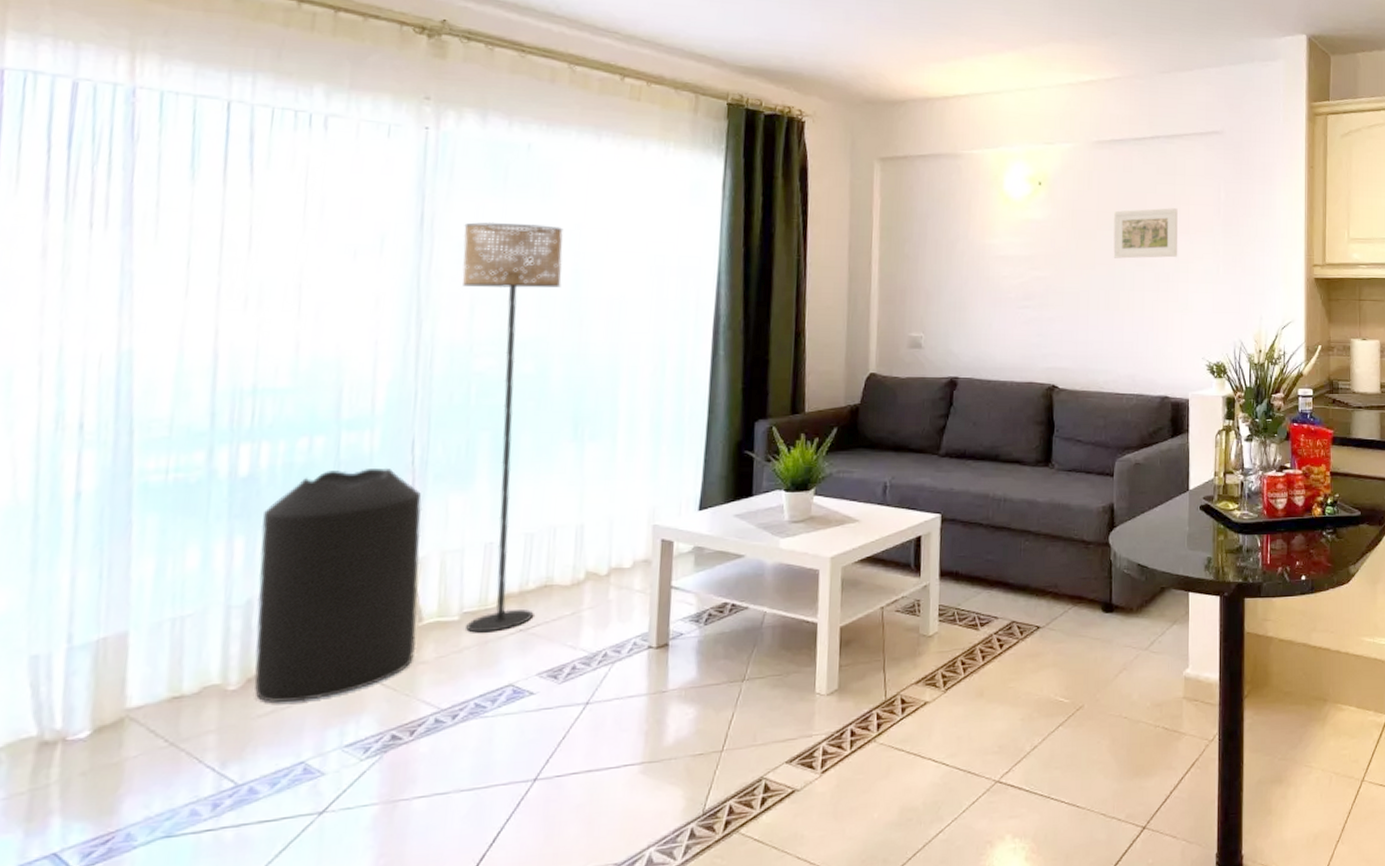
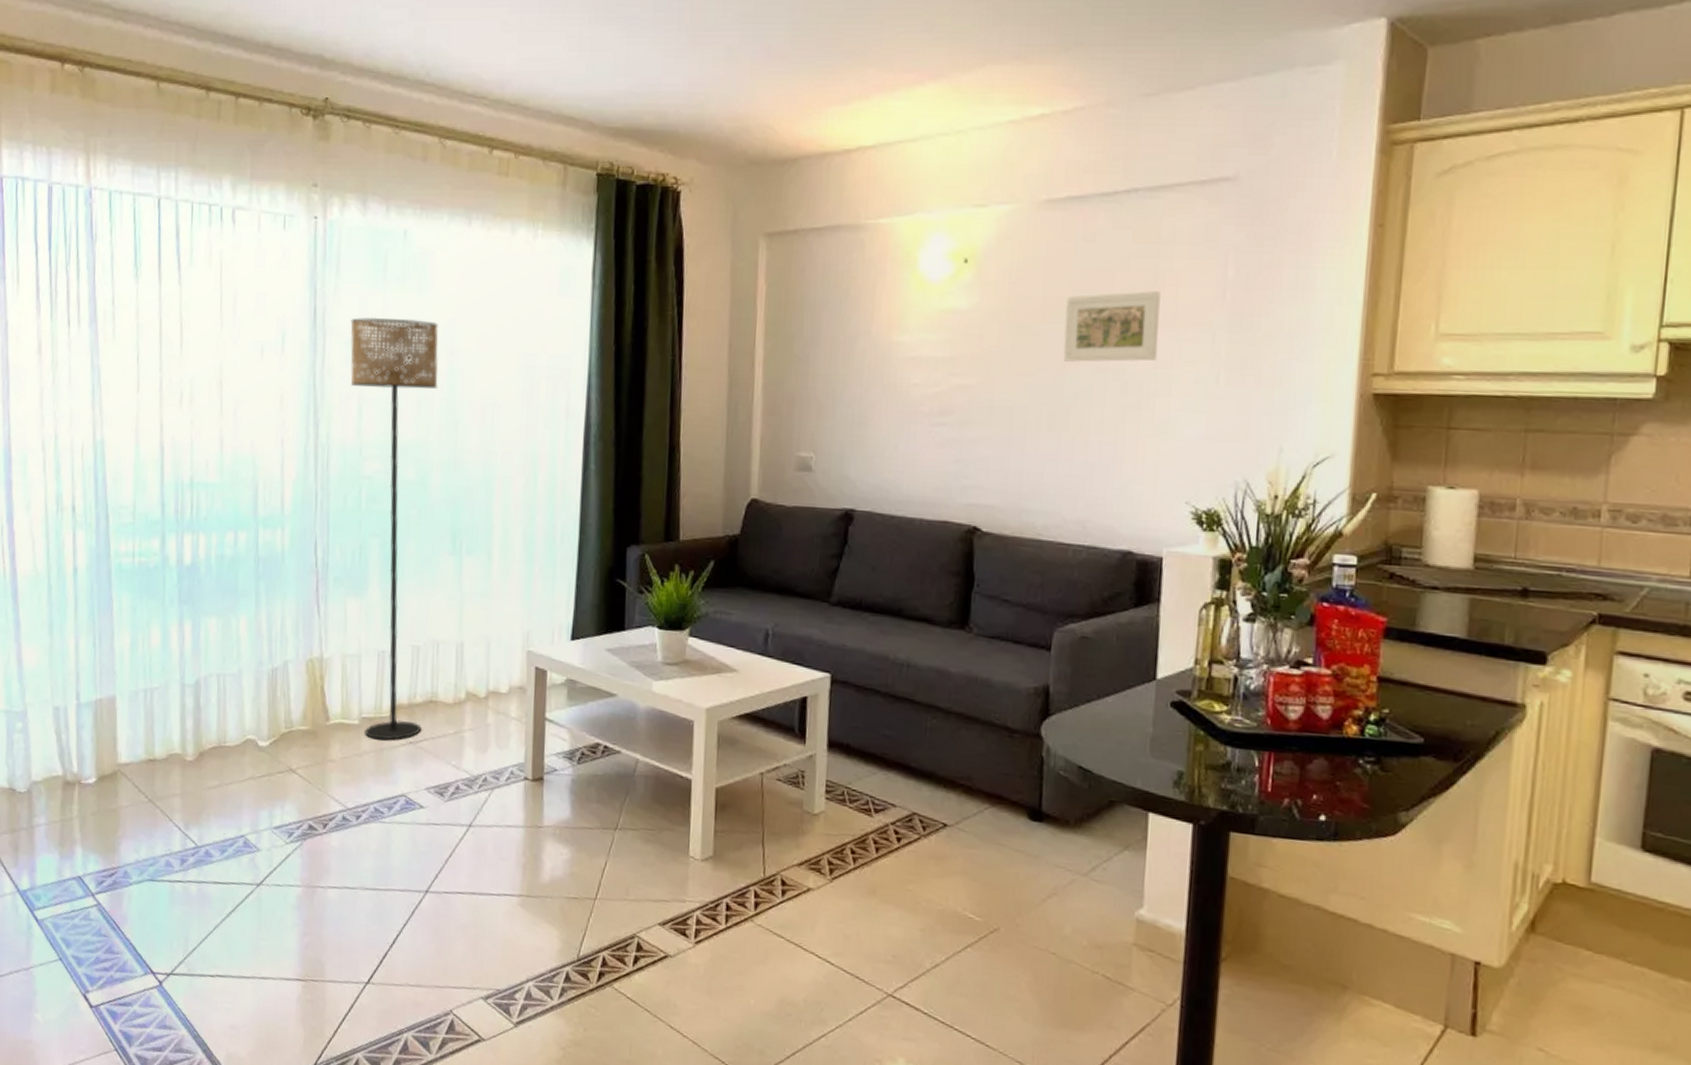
trash can: present [254,467,422,703] -> none [202,565,326,781]

